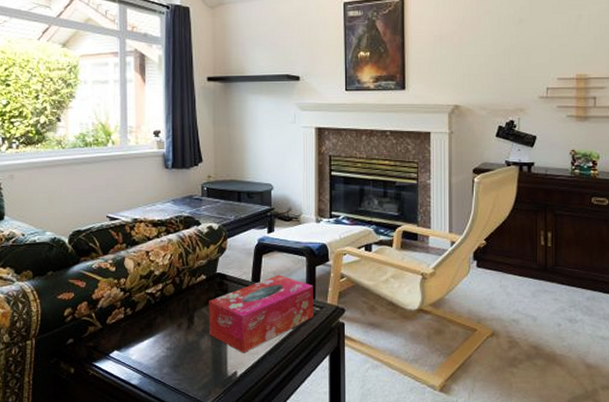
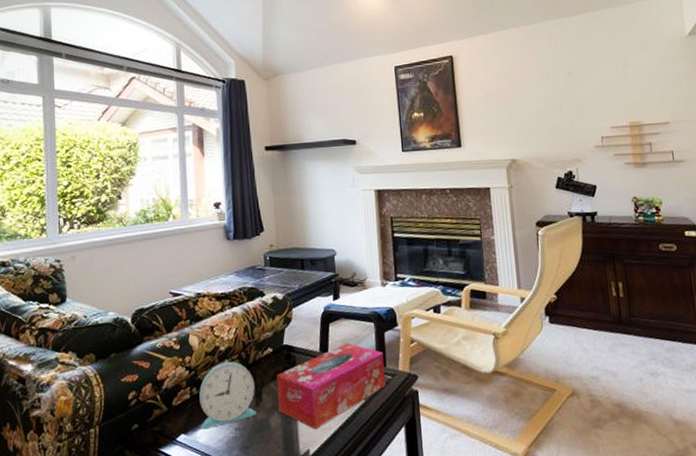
alarm clock: none [133,286,188,347] -> present [199,362,256,430]

